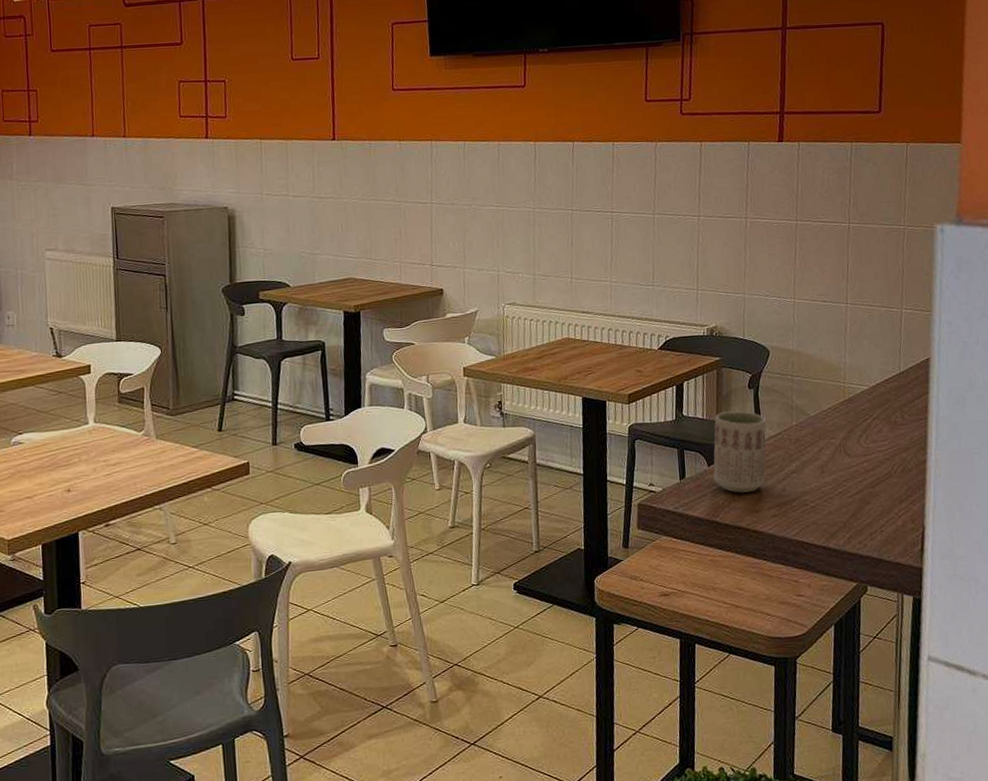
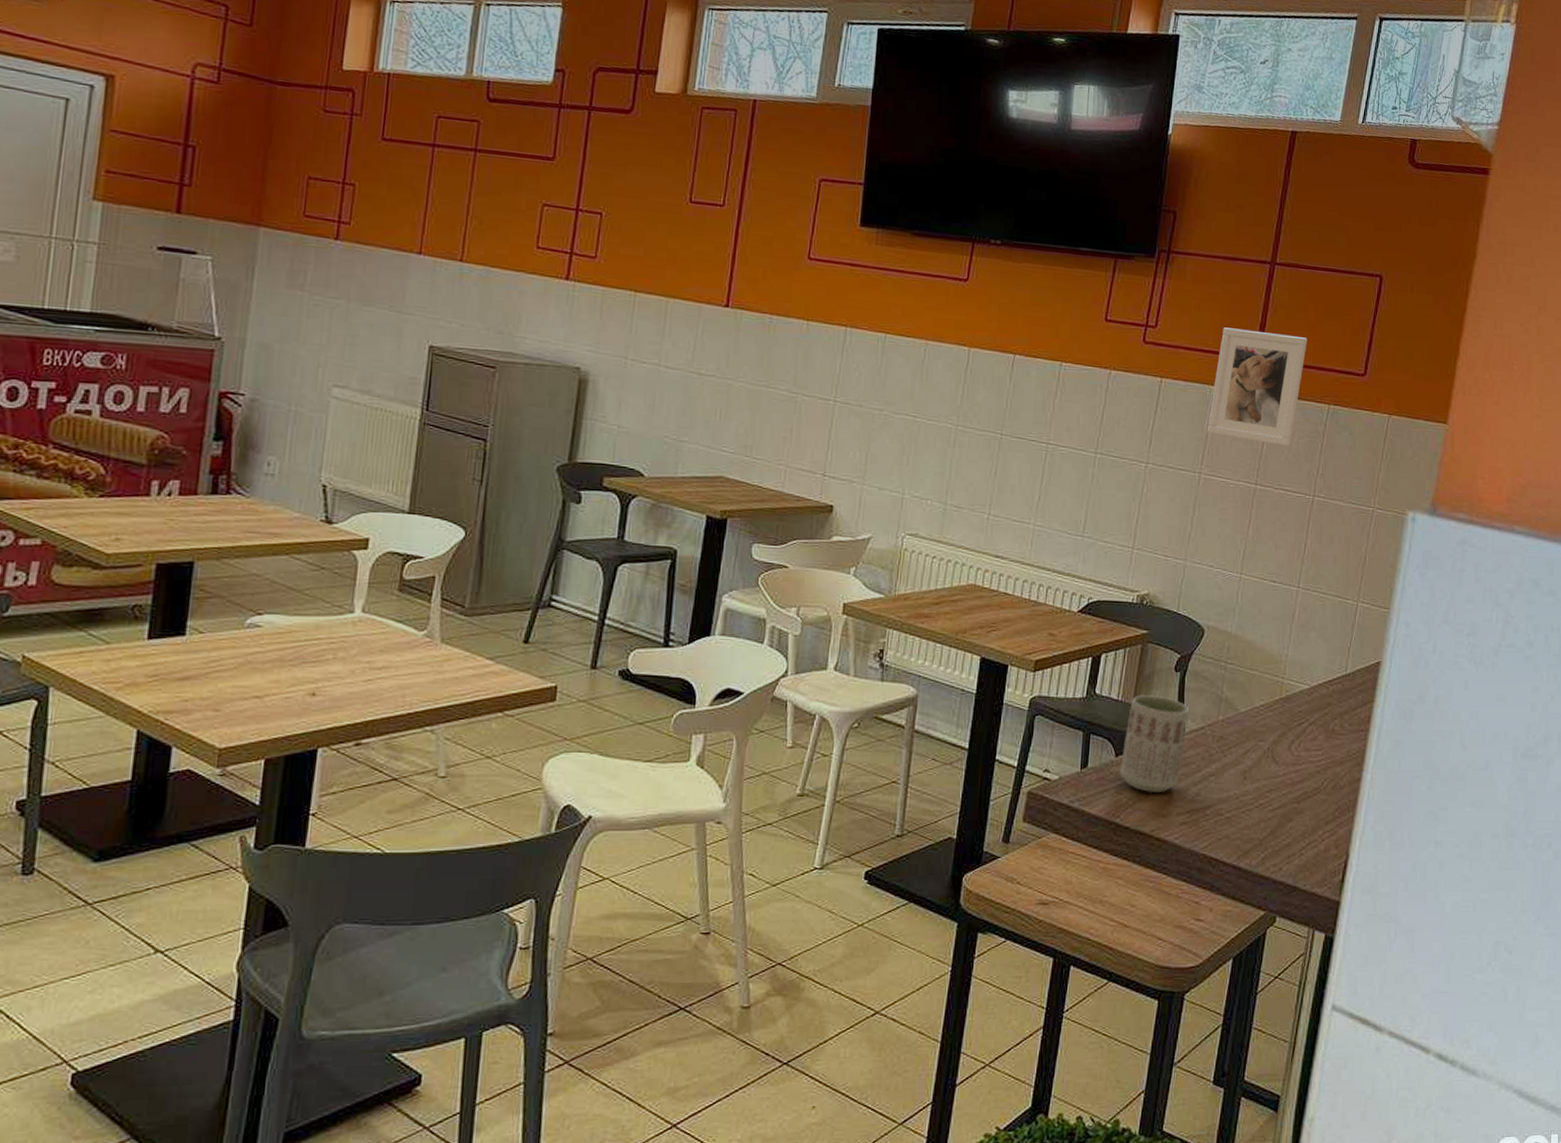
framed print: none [747,87,825,184] -> present [1208,327,1308,447]

